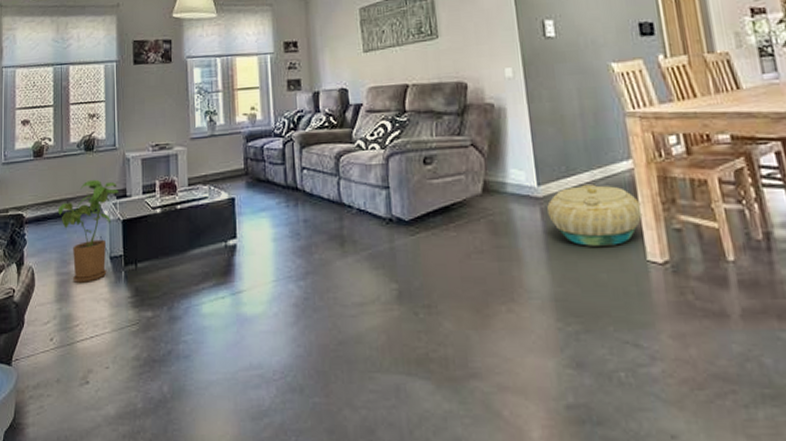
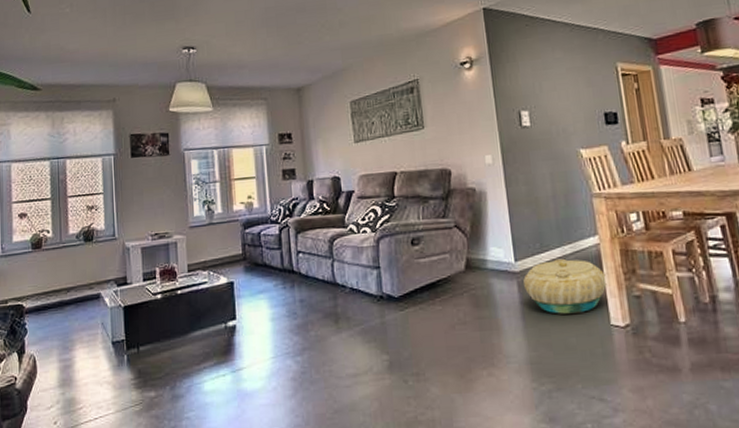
house plant: present [58,179,119,283] -> none [59,268,119,368]

